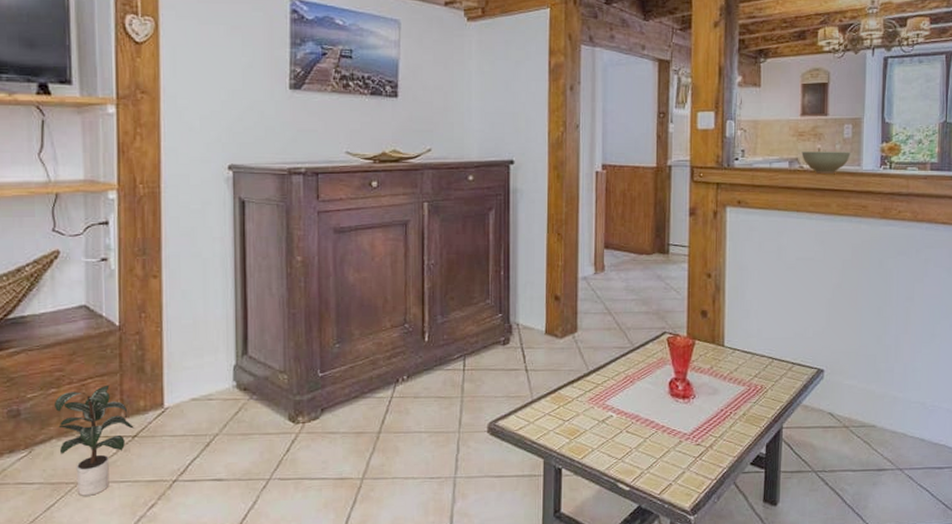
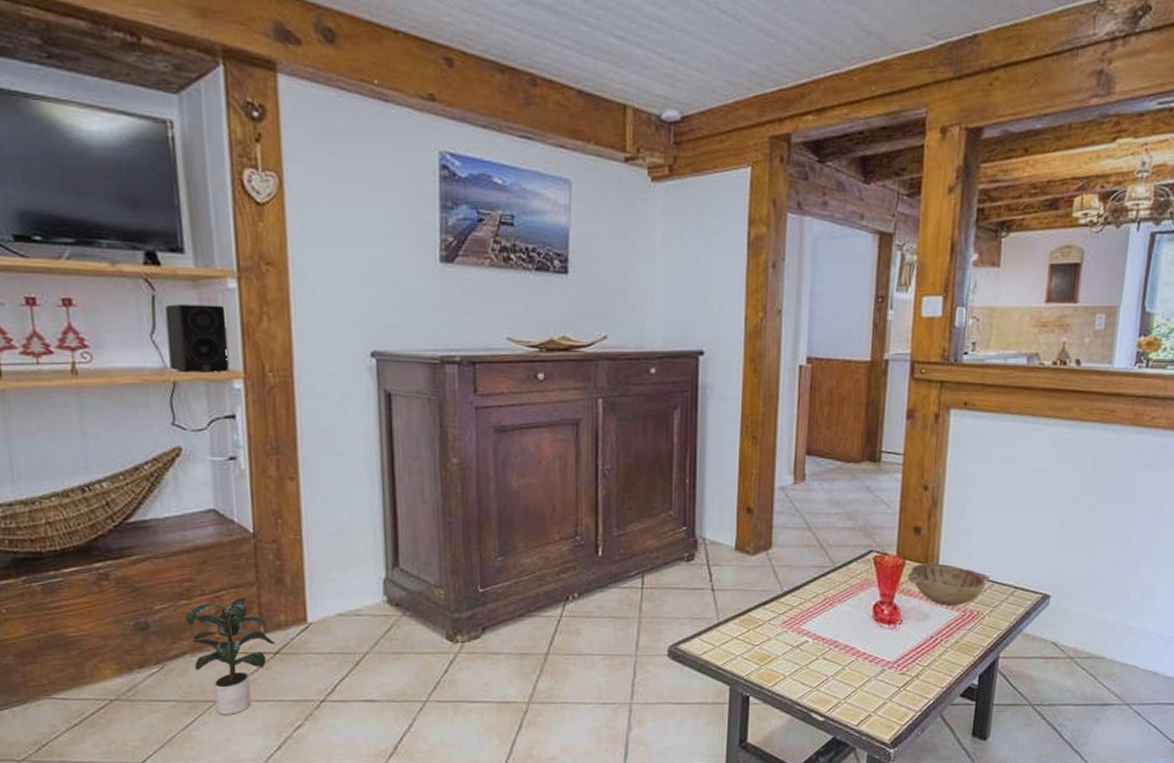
speaker: none [52,127,106,185] -> present [165,304,230,372]
decorative bowl: none [697,342,770,381] -> present [907,563,990,605]
bowl: present [801,152,852,175] -> none [1043,345,1103,373]

